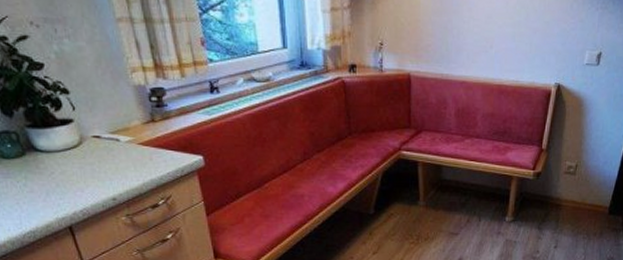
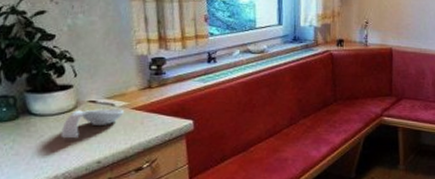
spoon rest: none [70,145,131,176] -> present [61,109,124,139]

